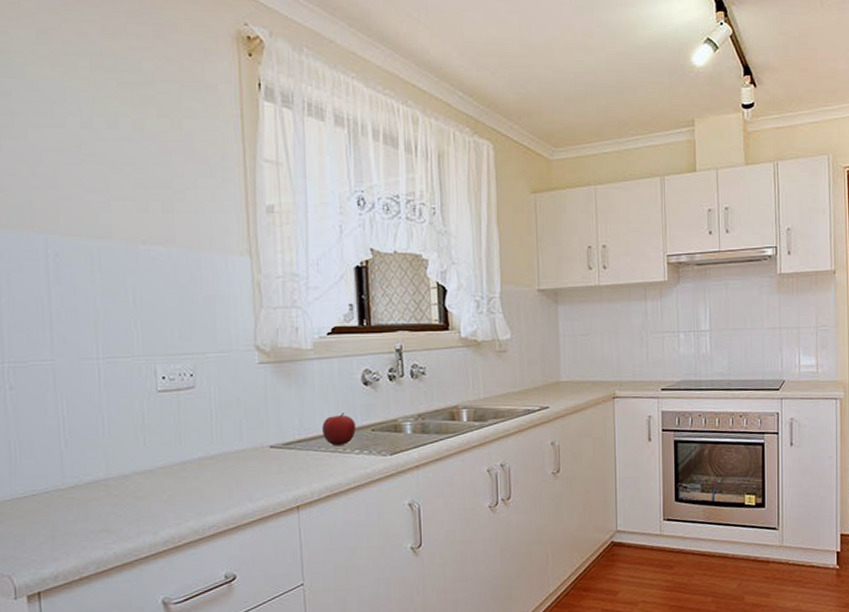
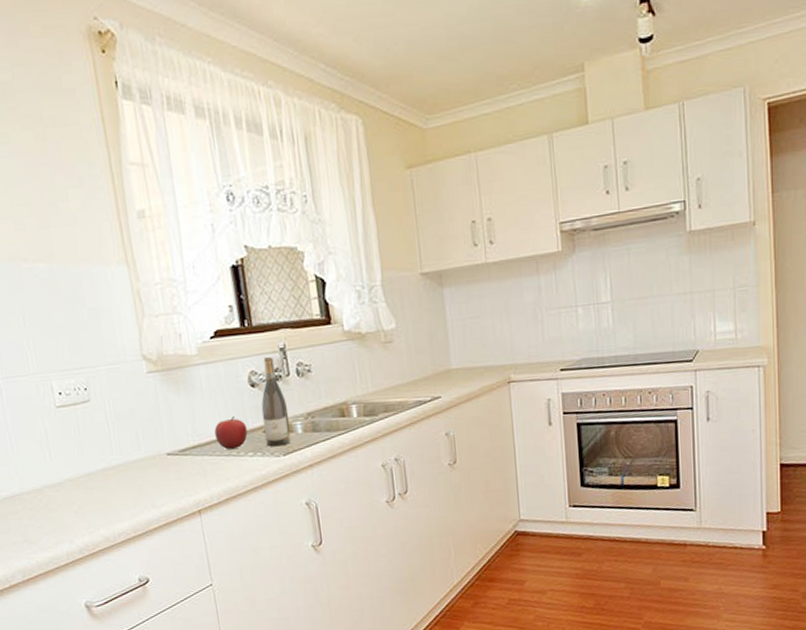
wine bottle: none [372,356,400,446] -> present [261,356,291,447]

